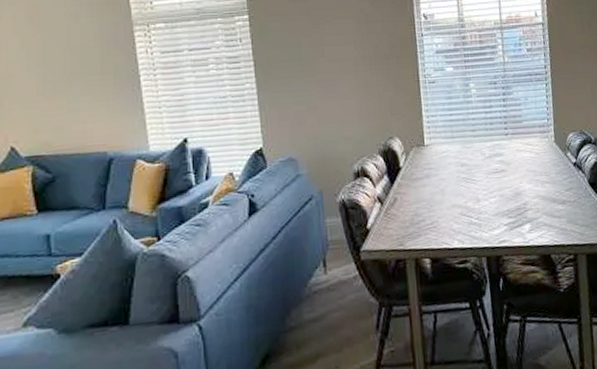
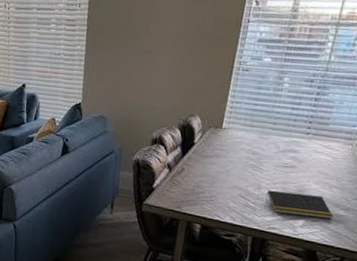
notepad: none [486,195,554,223] -> present [266,190,333,220]

